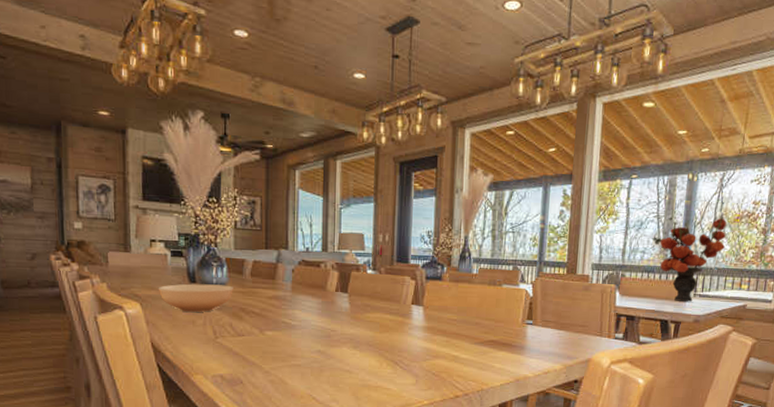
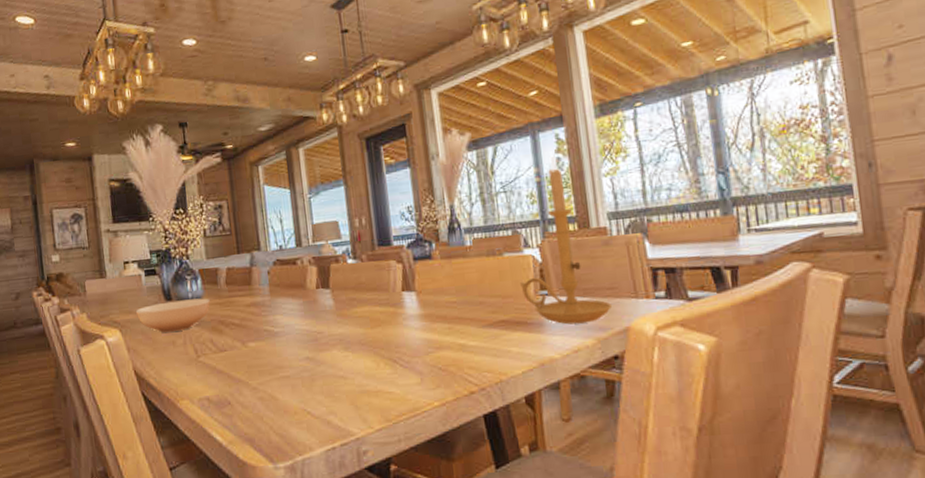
candle holder: none [512,207,580,351] -> present [520,155,612,325]
bouquet: present [651,211,727,302] -> none [677,130,776,242]

